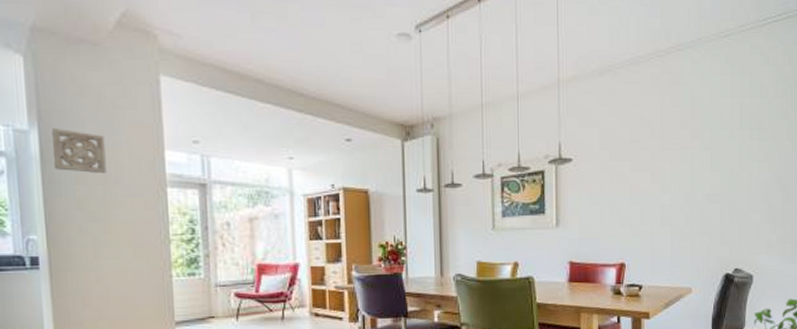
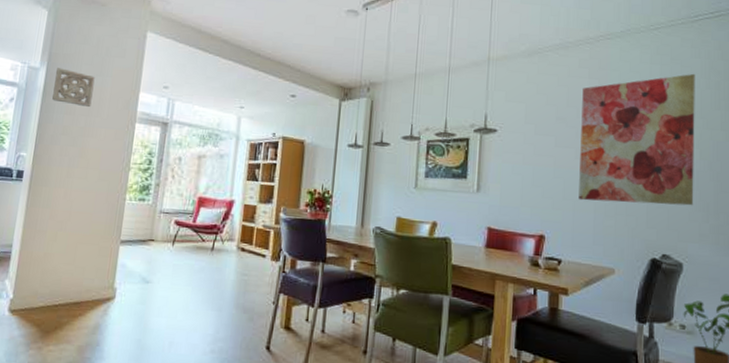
wall art: none [656,82,764,224] -> present [578,73,696,206]

